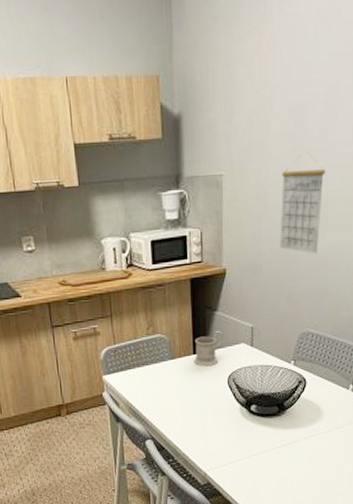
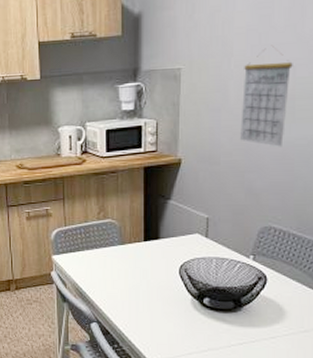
mug: present [193,331,224,367] -> none [144,220,176,255]

